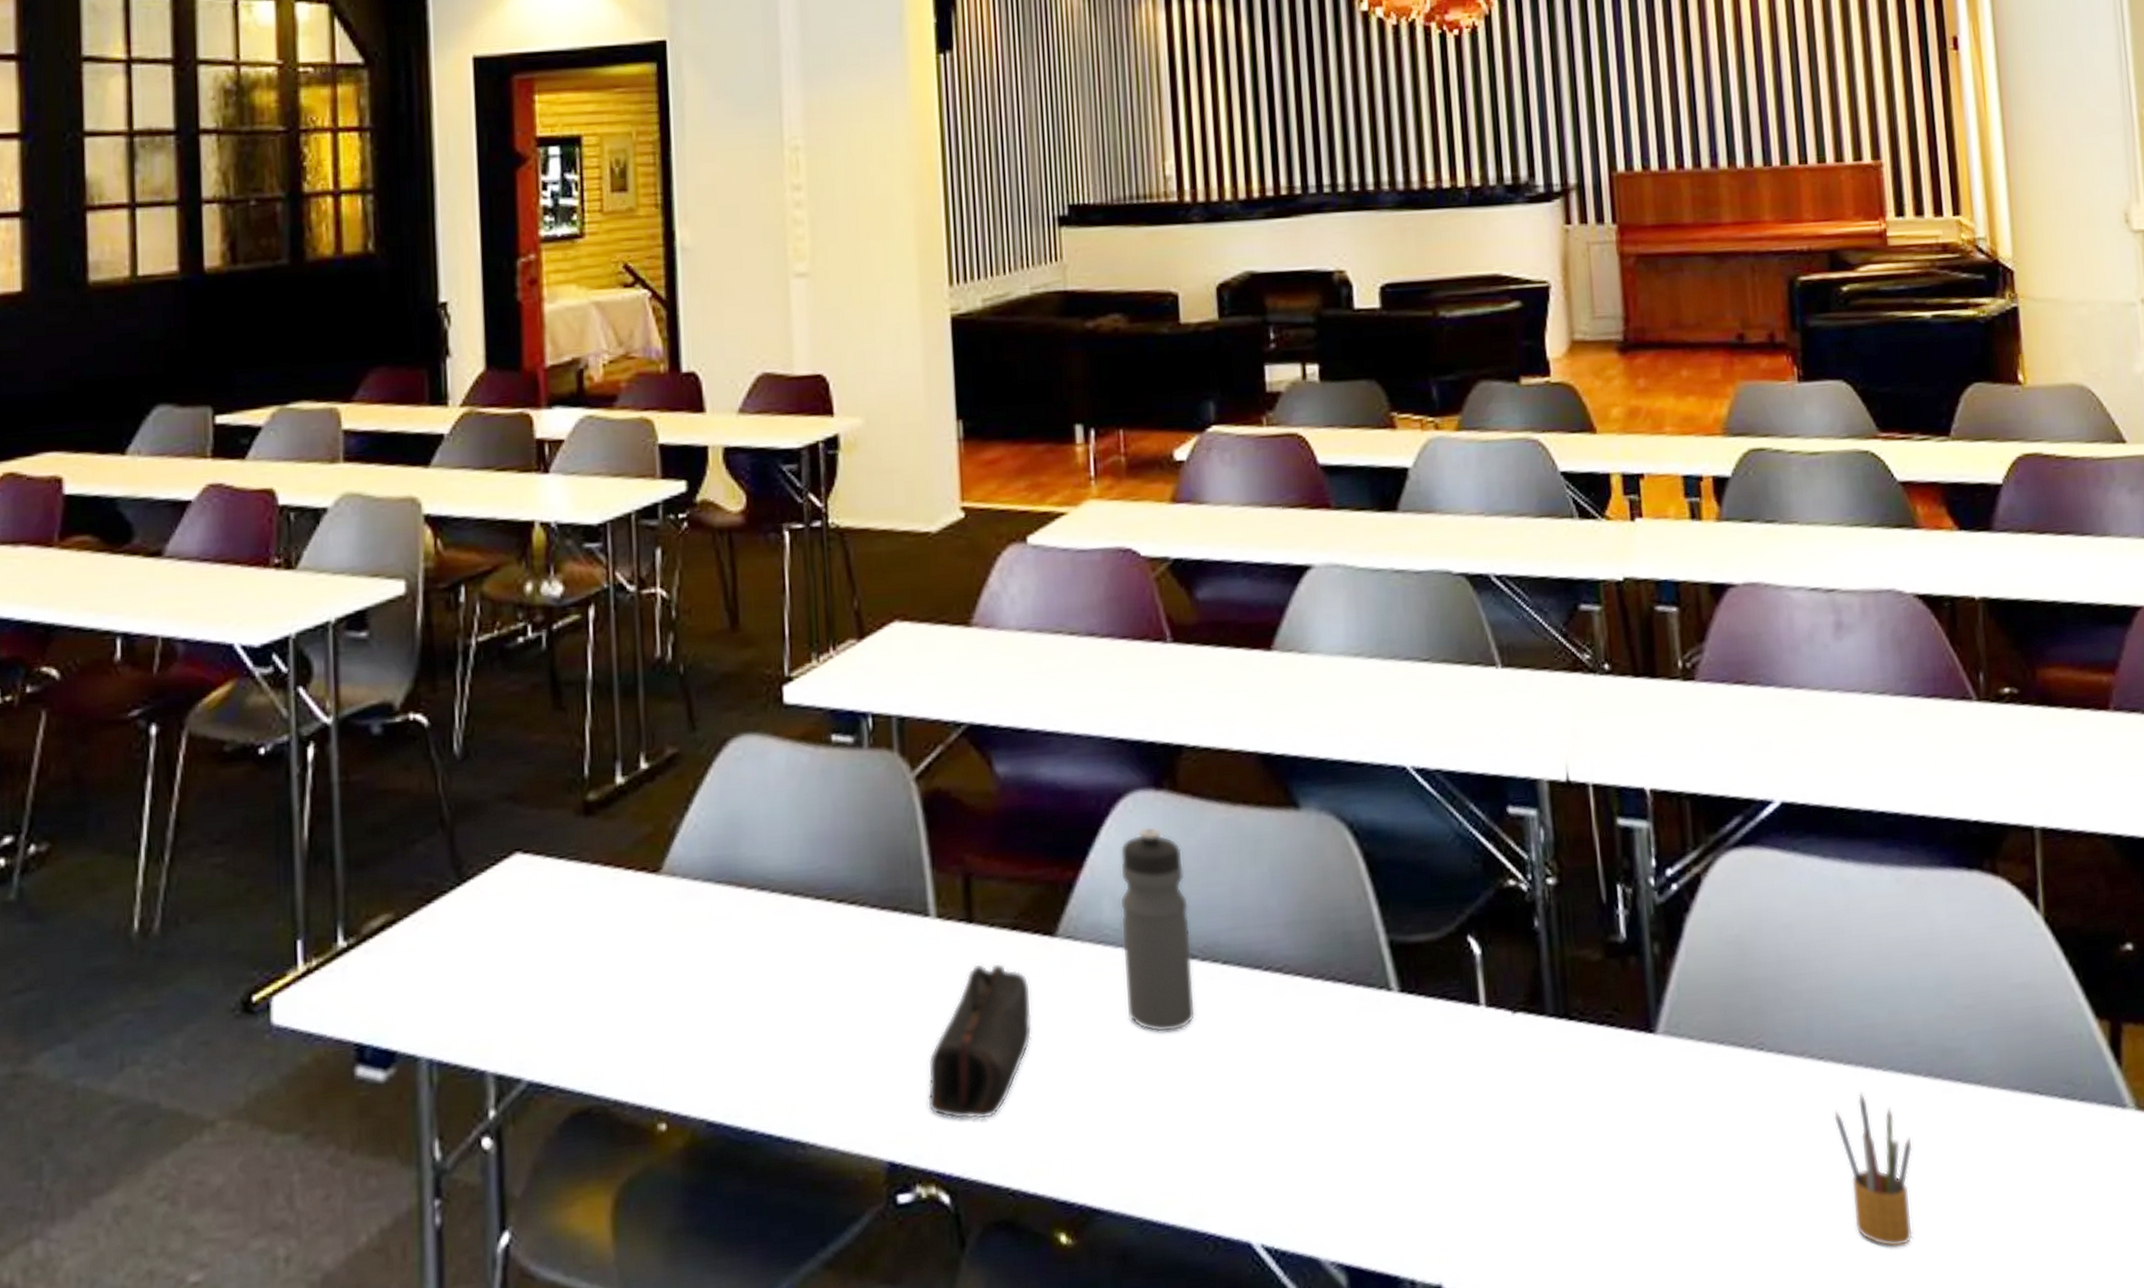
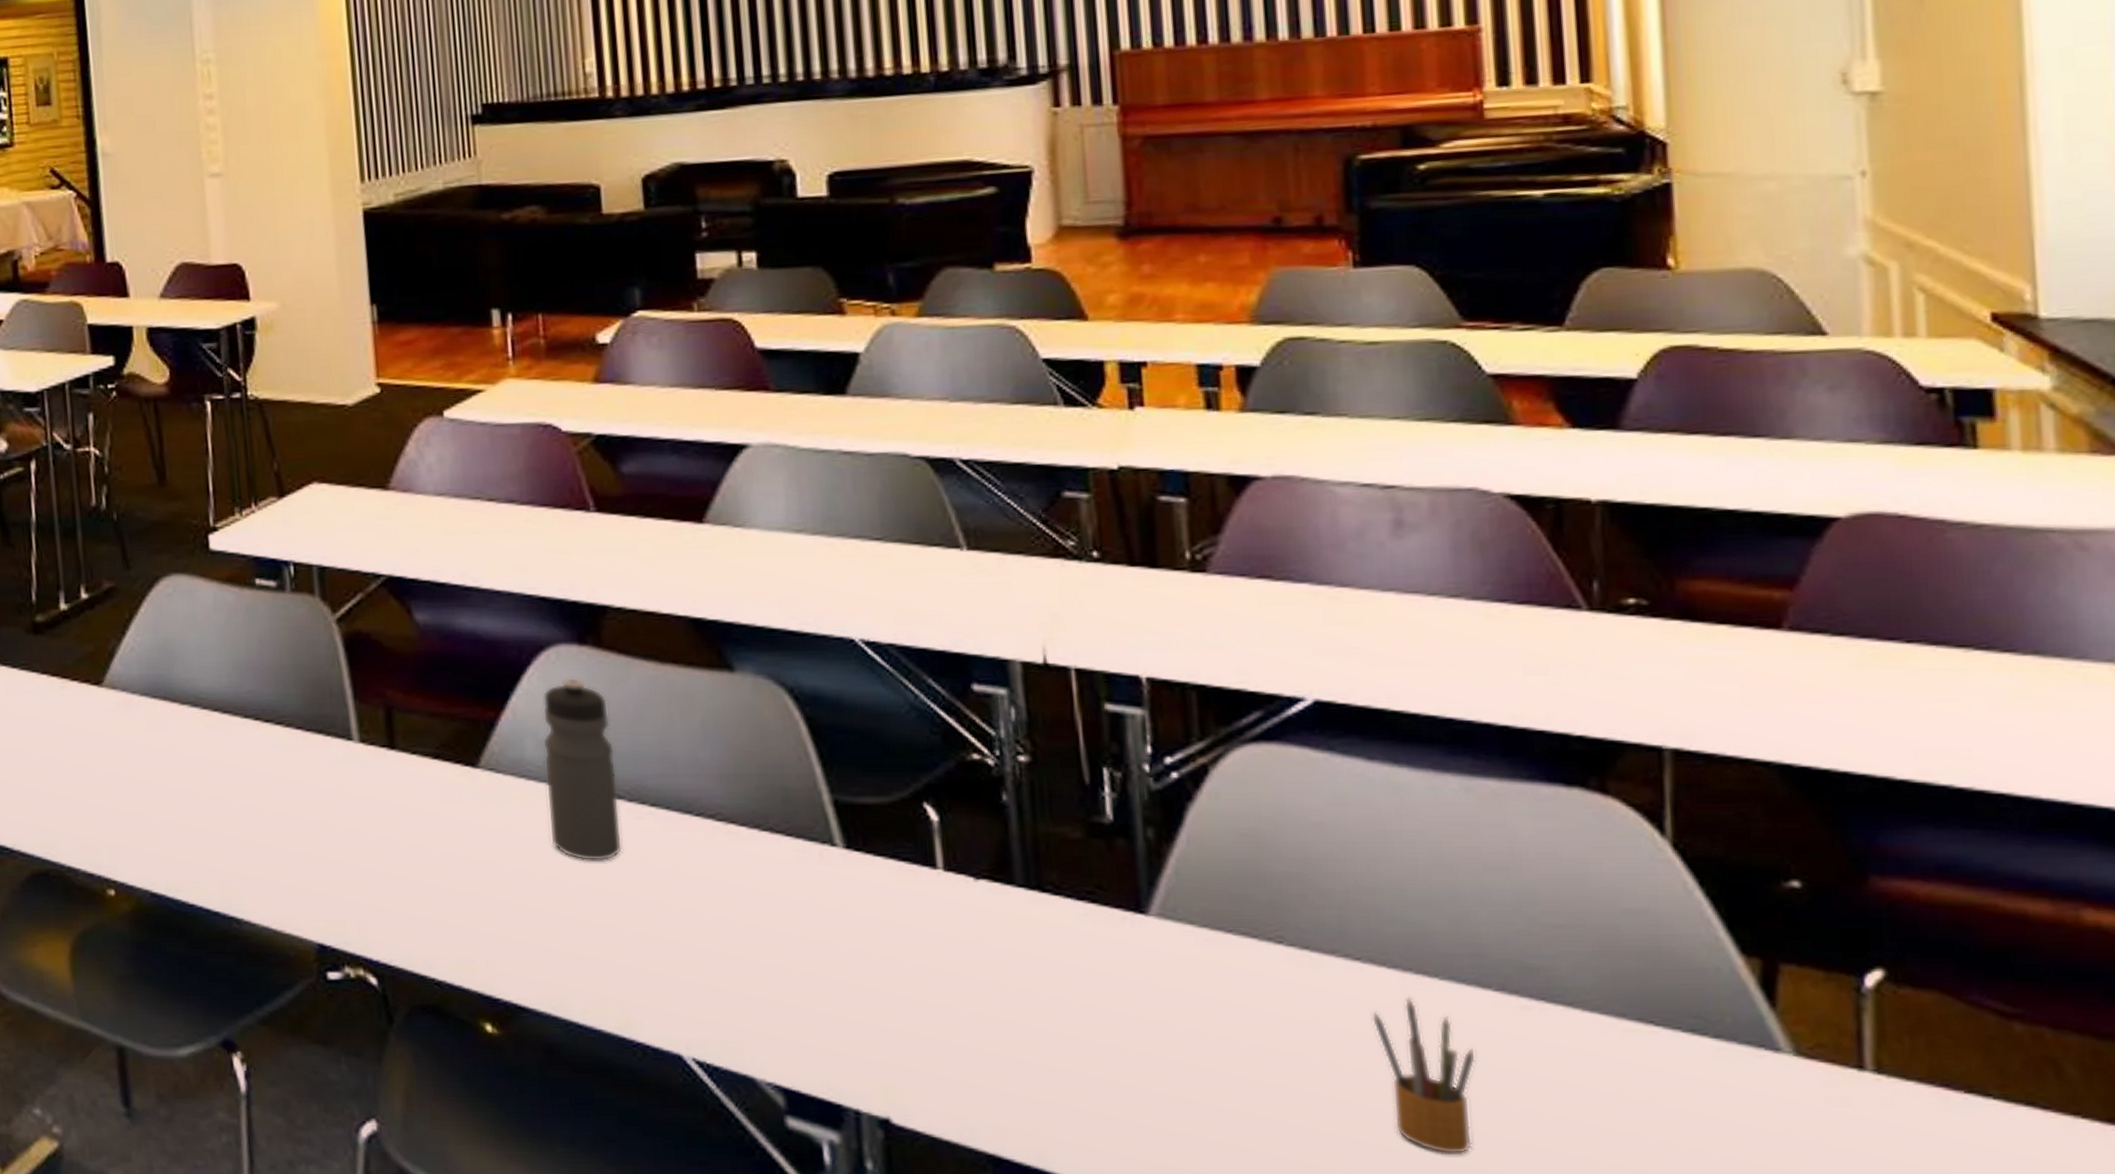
pencil case: present [927,963,1032,1120] -> none [354,785,455,917]

